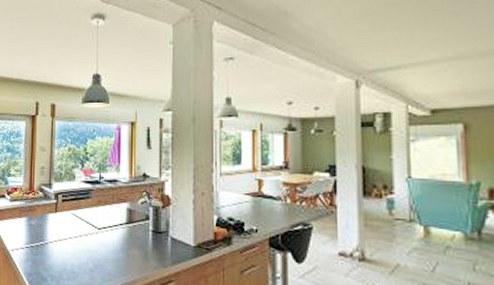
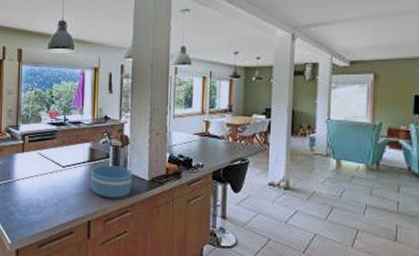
bowl: none [128,228,176,266] -> present [90,165,133,198]

